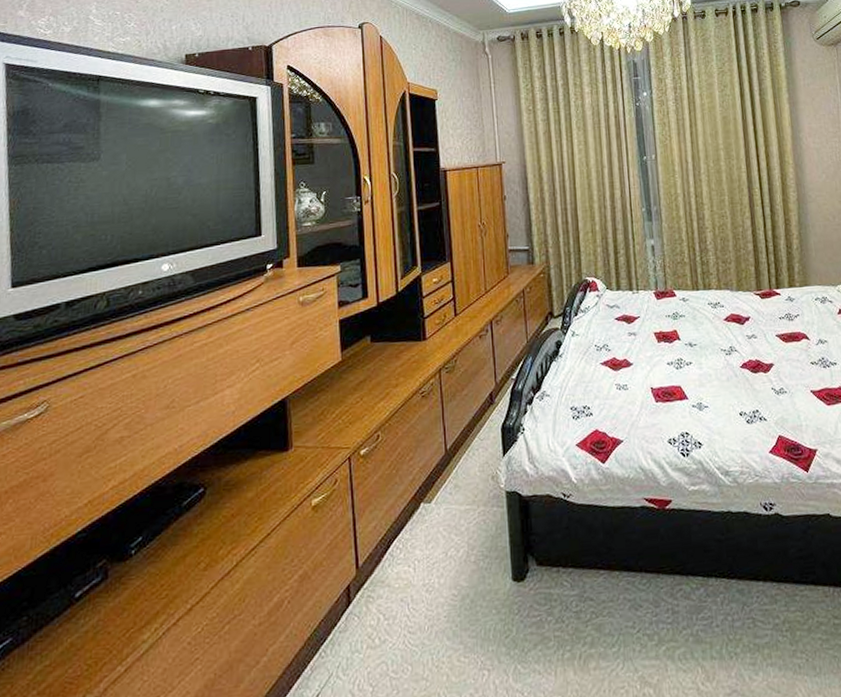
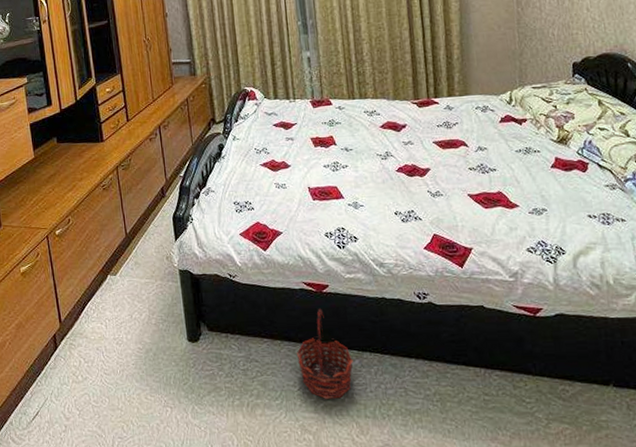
basket: none [636,528,698,640] -> present [296,308,354,399]

